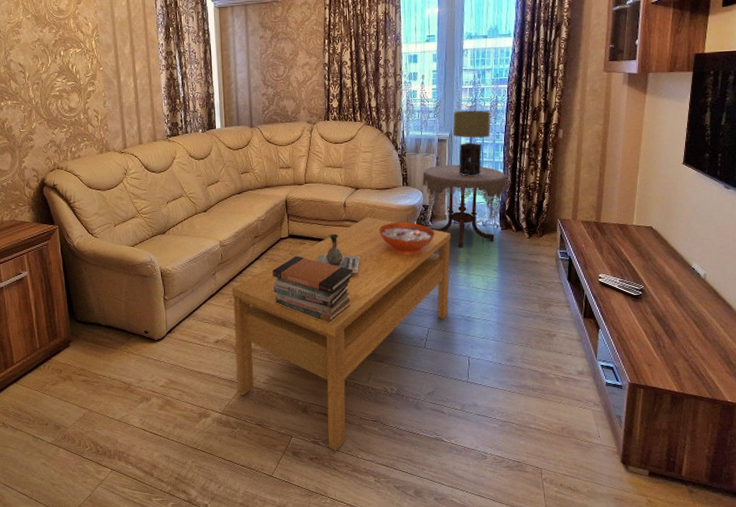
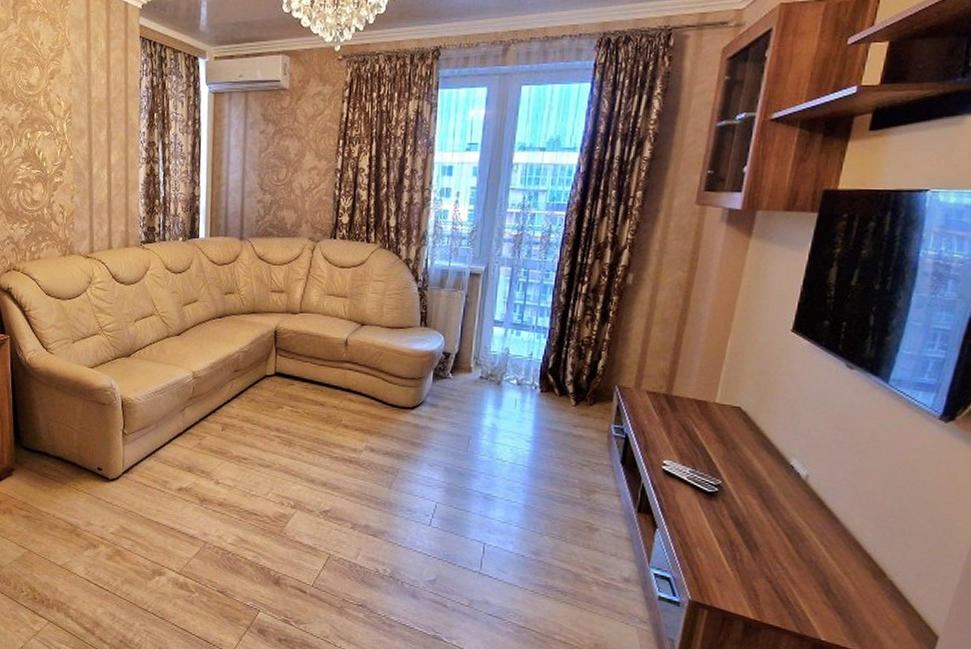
coffee table: present [231,216,451,452] -> none [199,359,476,636]
book stack: present [272,255,354,324] -> none [251,398,350,483]
decorative vase: present [316,233,360,273] -> none [305,376,359,426]
decorative bowl: present [379,222,435,255] -> none [385,369,456,411]
side table: present [422,164,508,248] -> none [445,305,554,409]
table lamp: present [453,110,491,177] -> none [490,239,541,323]

